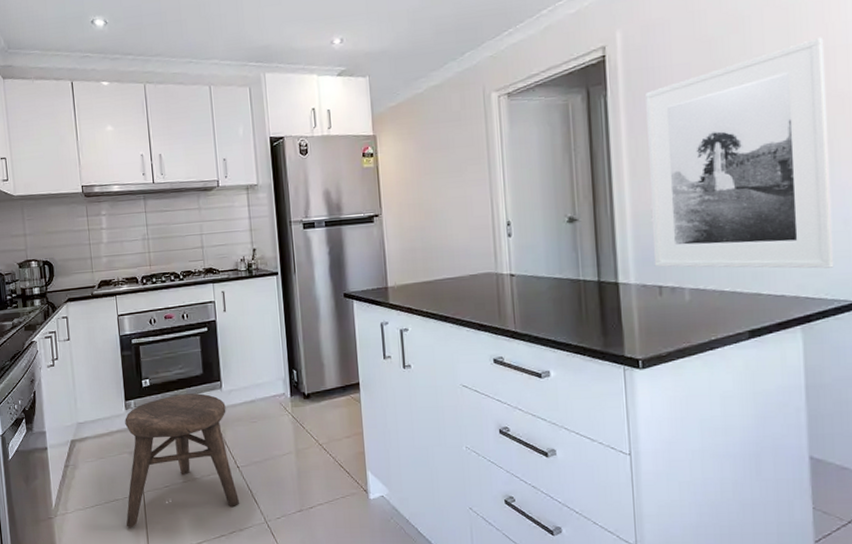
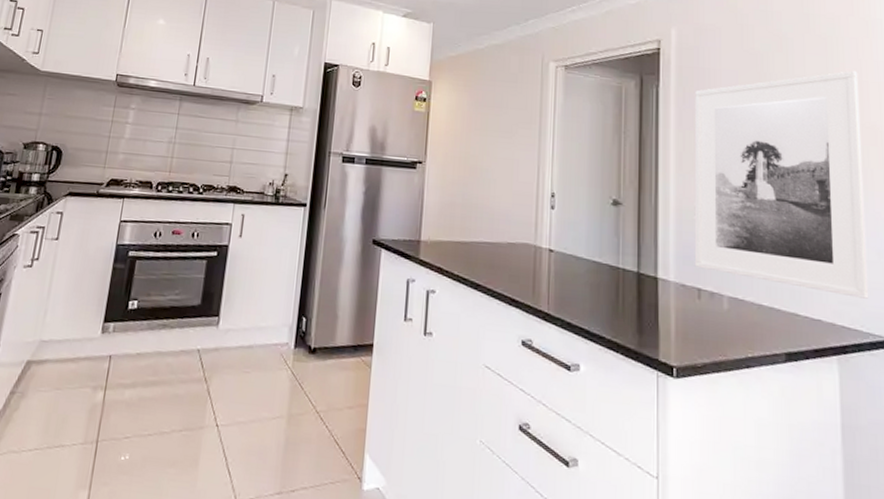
stool: present [125,393,239,527] -> none [65,324,219,485]

